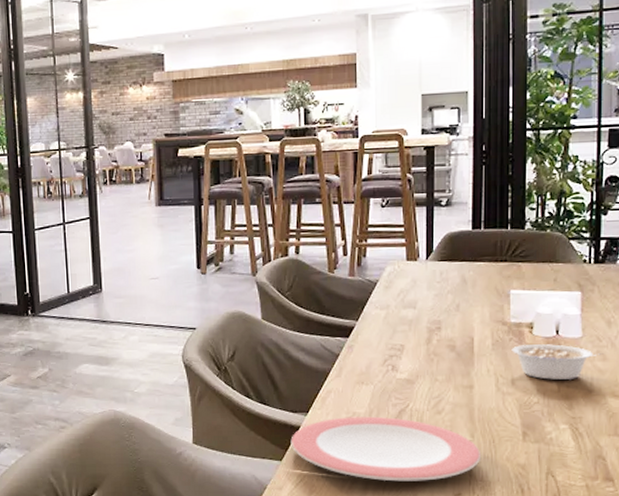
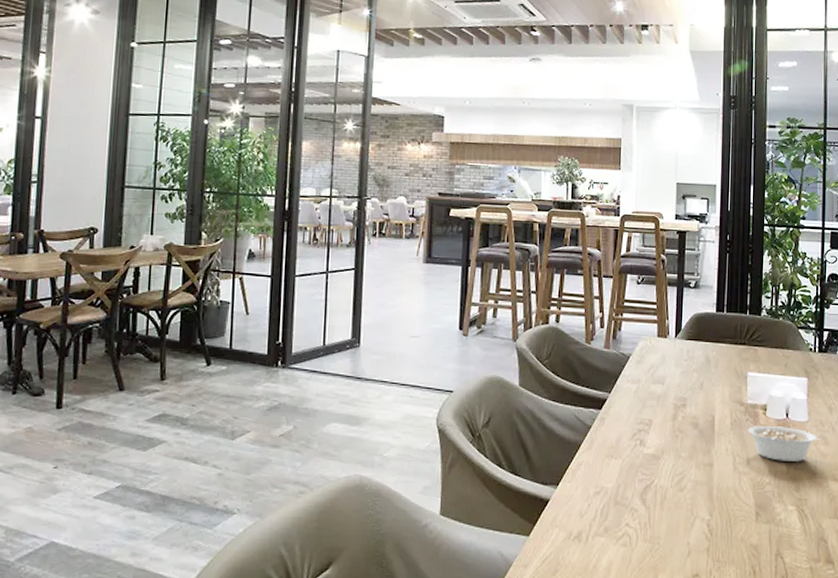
plate: present [290,416,480,482] -> none [539,491,718,561]

